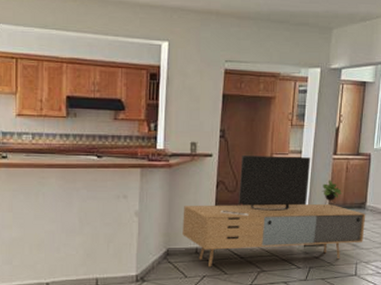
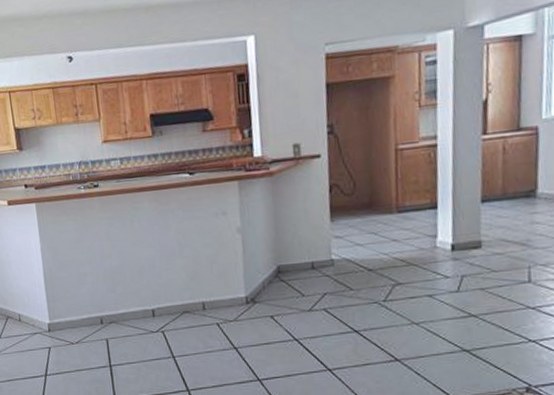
media console: present [182,156,366,267] -> none [292,142,539,284]

